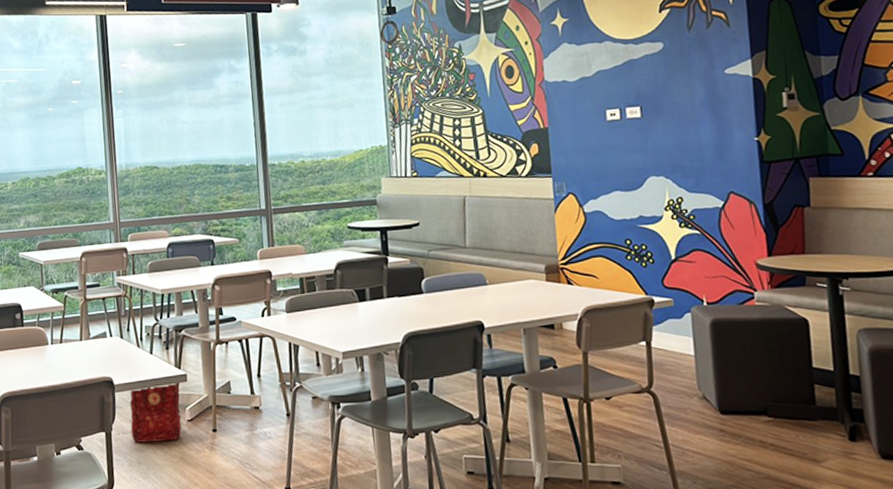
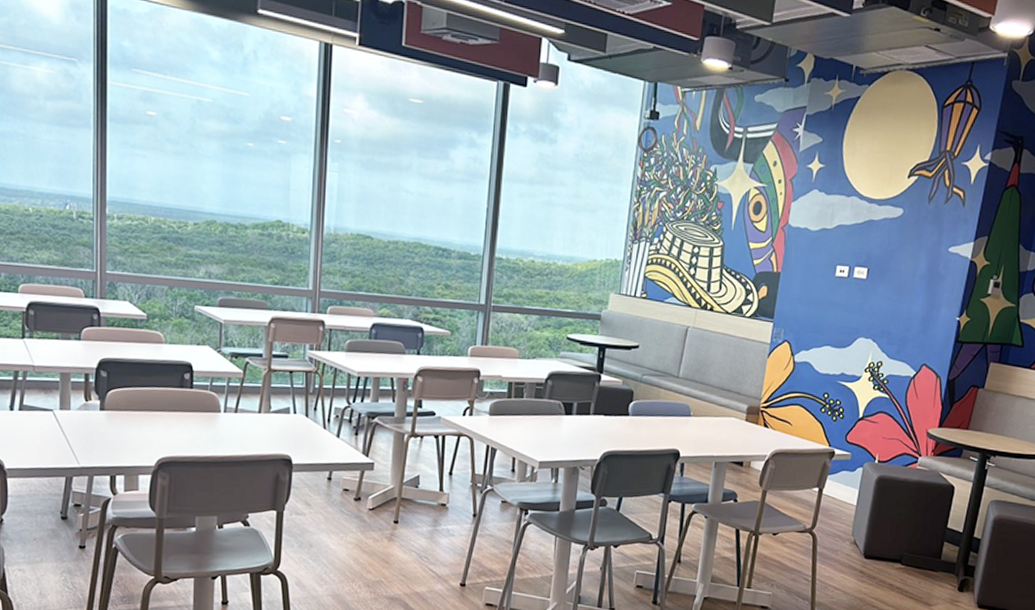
backpack: present [129,382,182,443] -> none [305,469,364,528]

